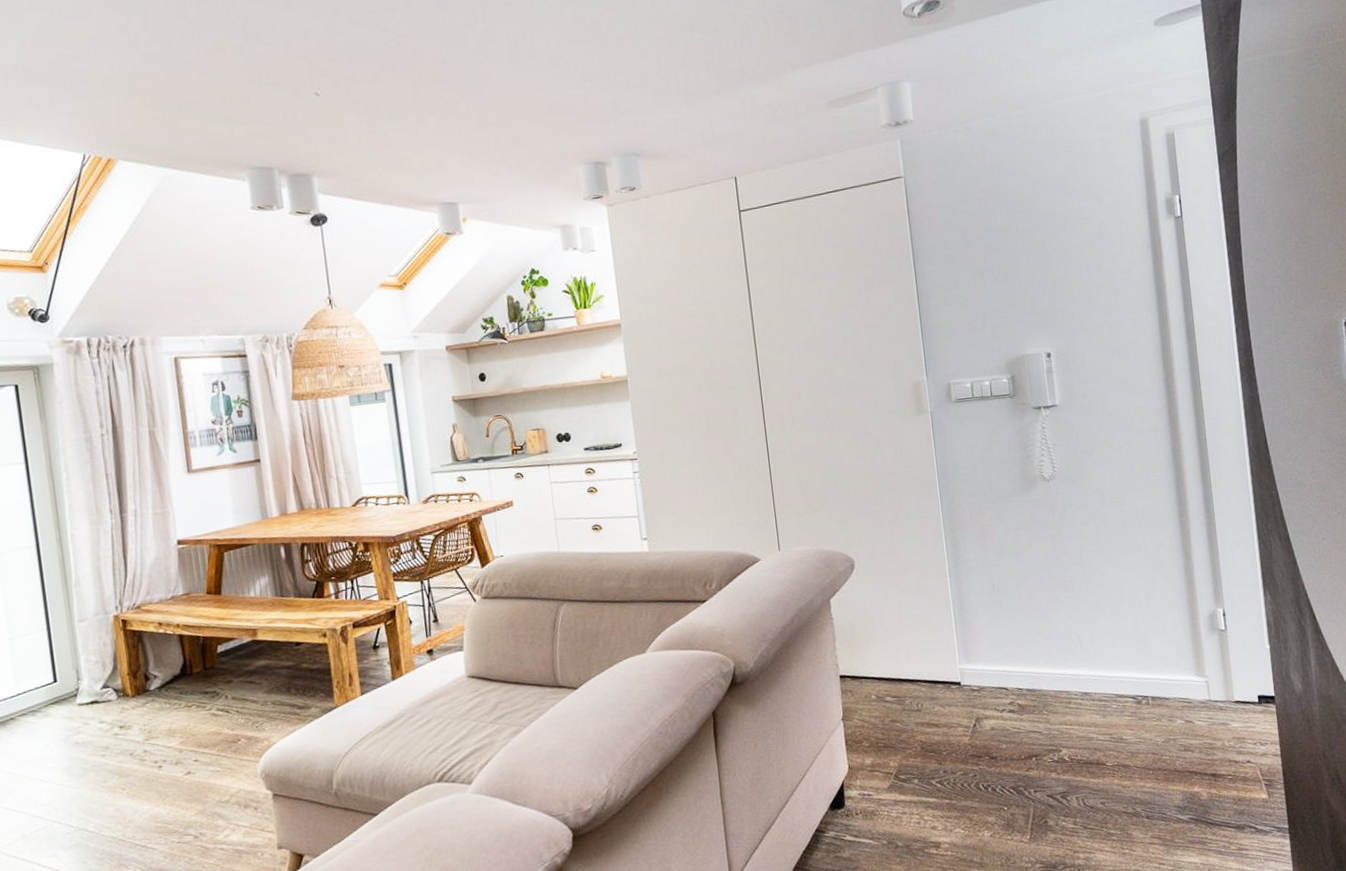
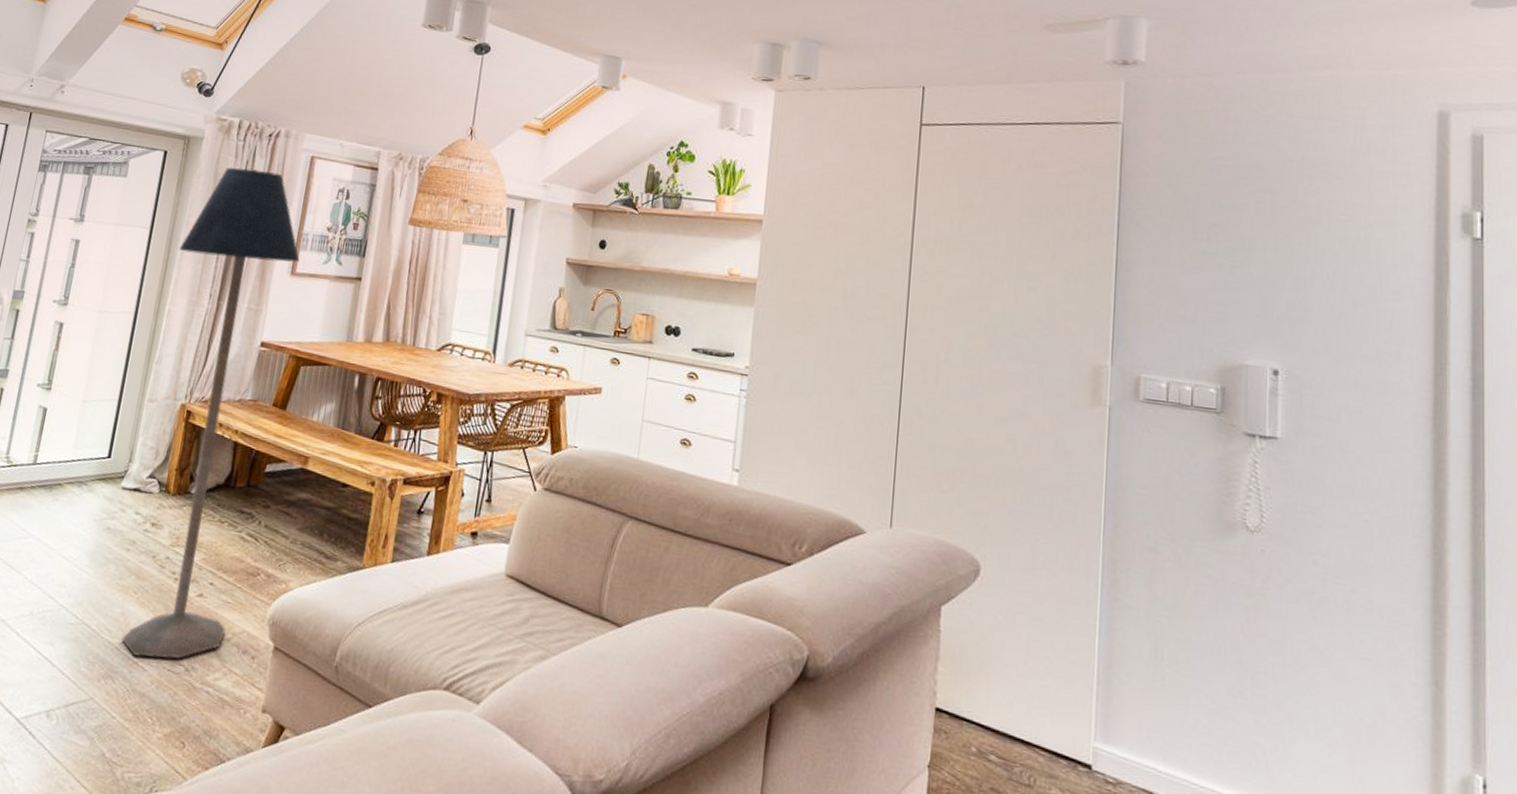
floor lamp: none [63,381,222,841] -> present [121,167,300,660]

